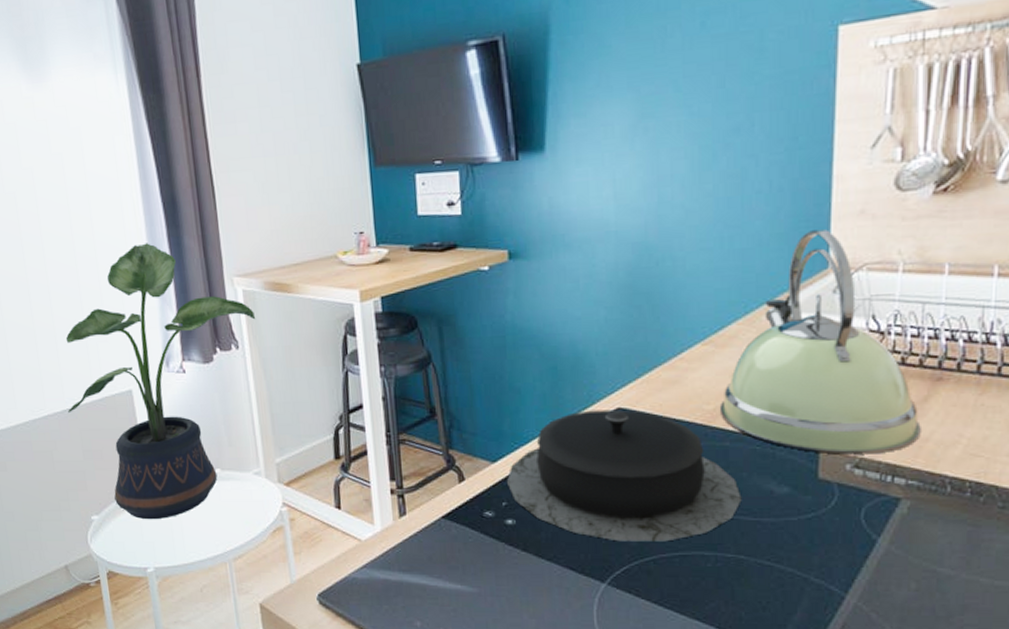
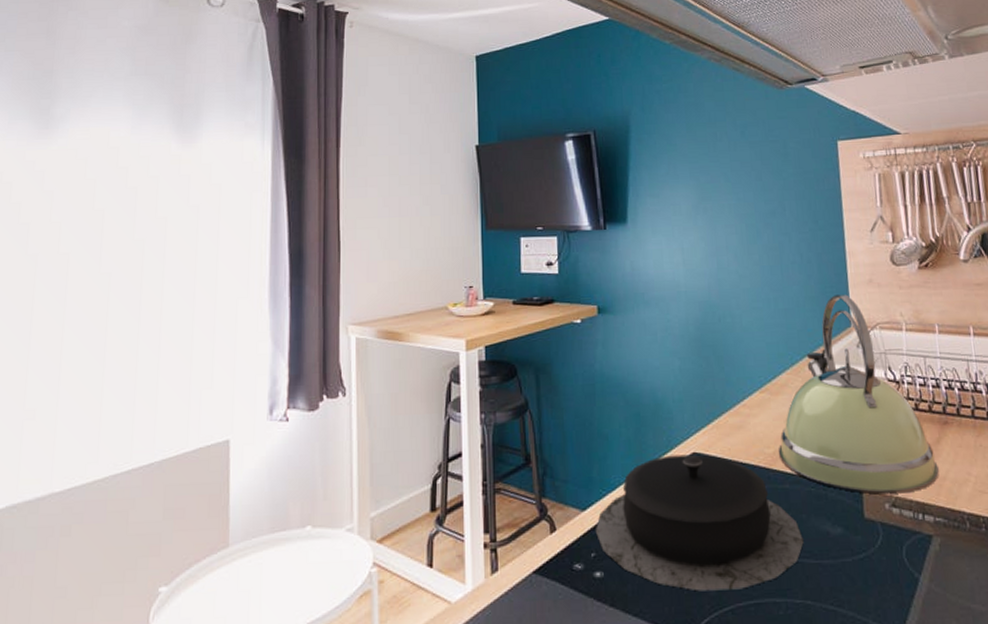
potted plant: present [65,243,255,520] -> none [155,291,365,589]

